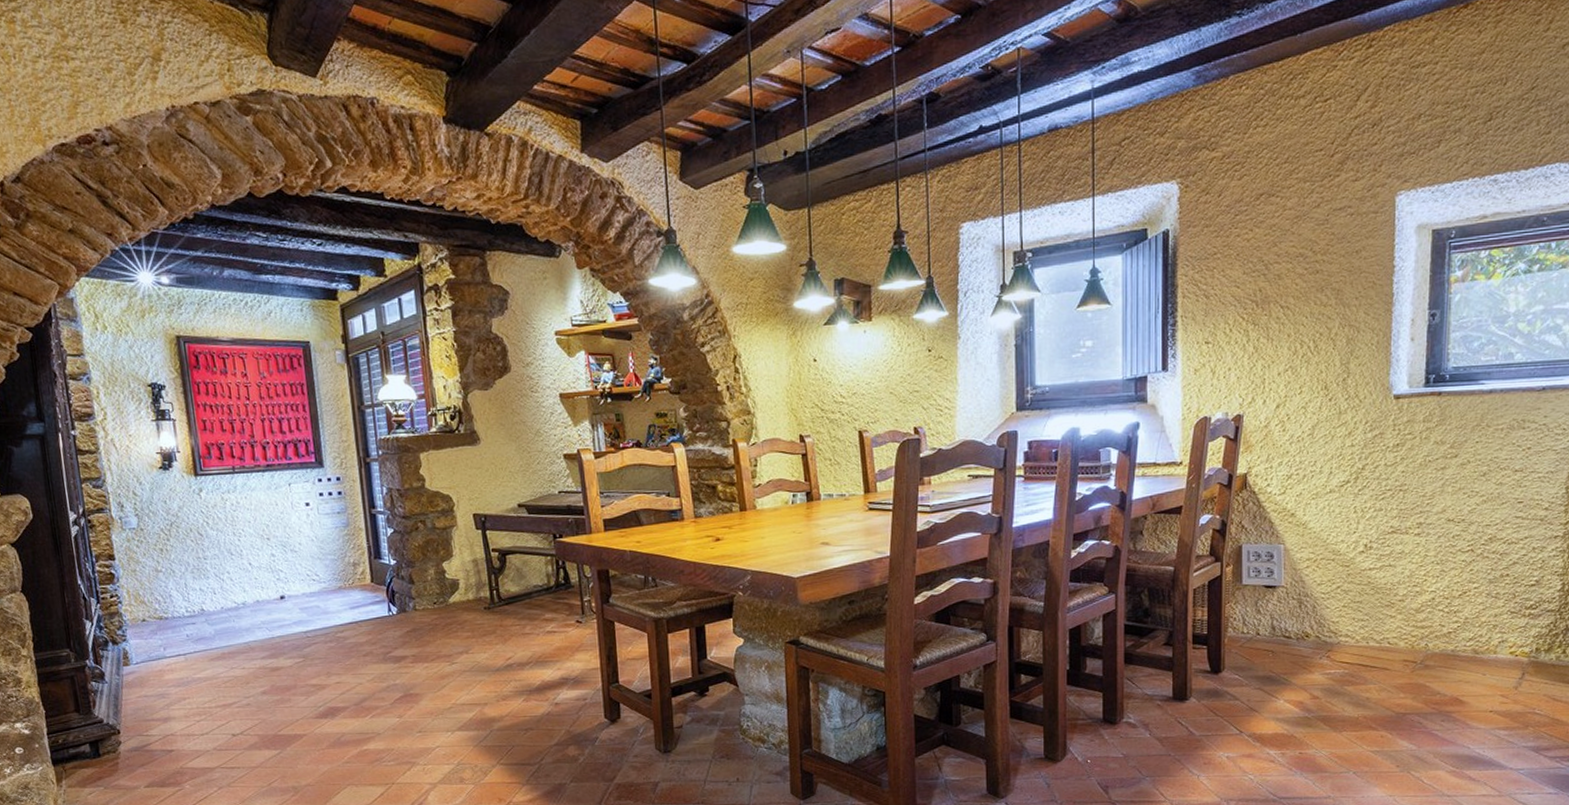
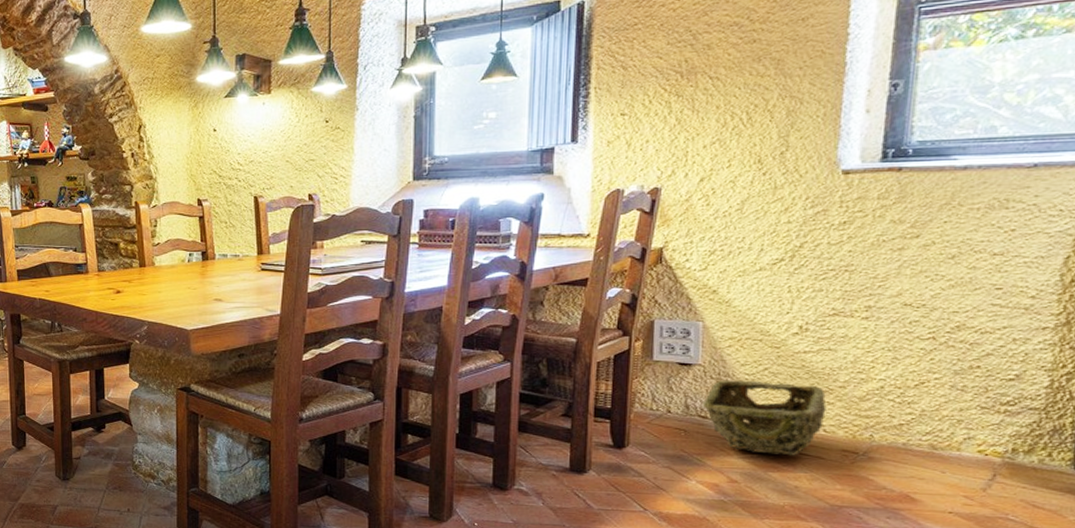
woven basket: none [1286,599,1390,669] -> present [702,380,827,456]

